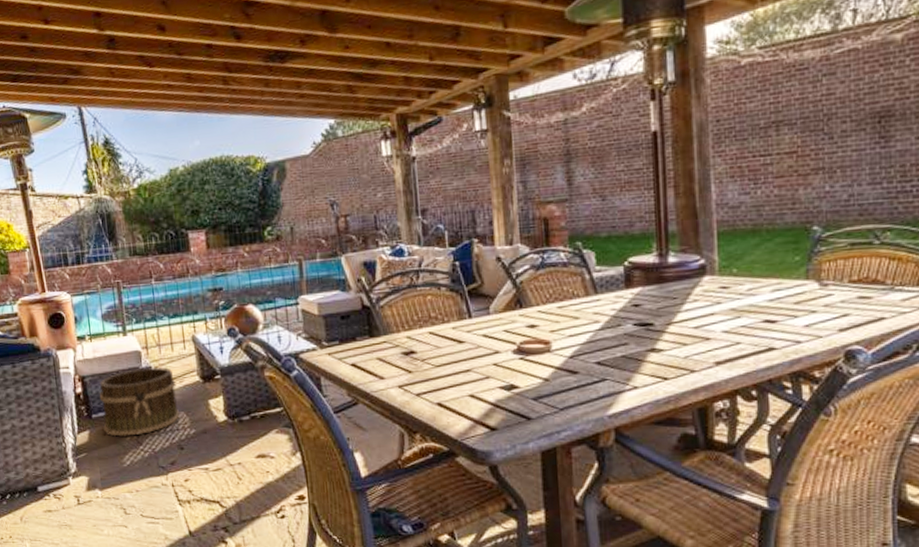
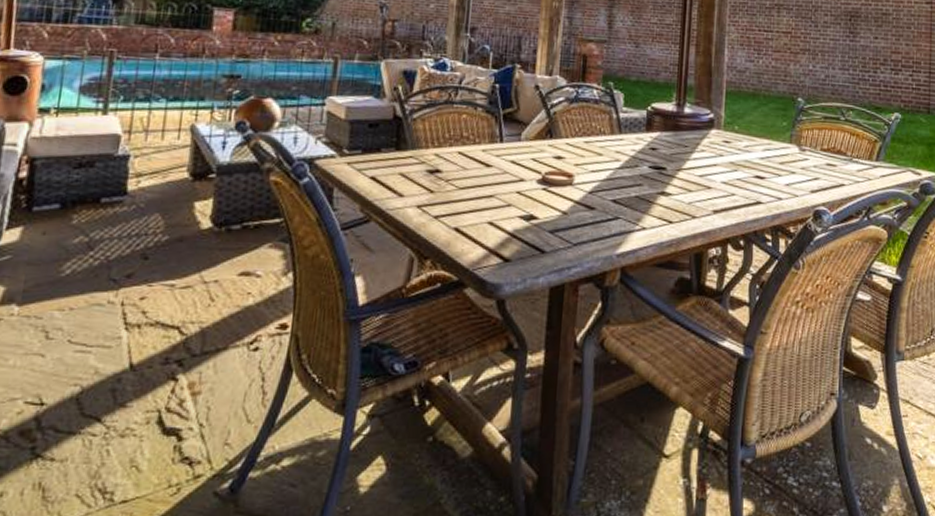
bucket: present [99,367,181,437] -> none [44,156,158,238]

